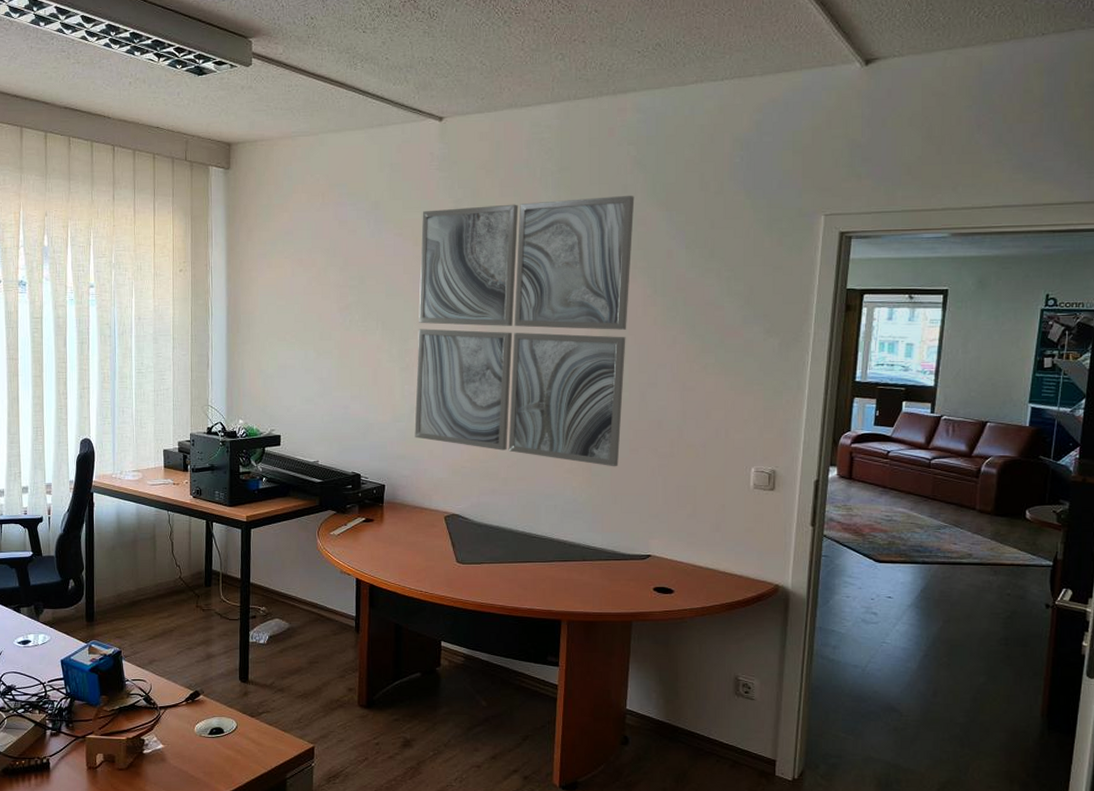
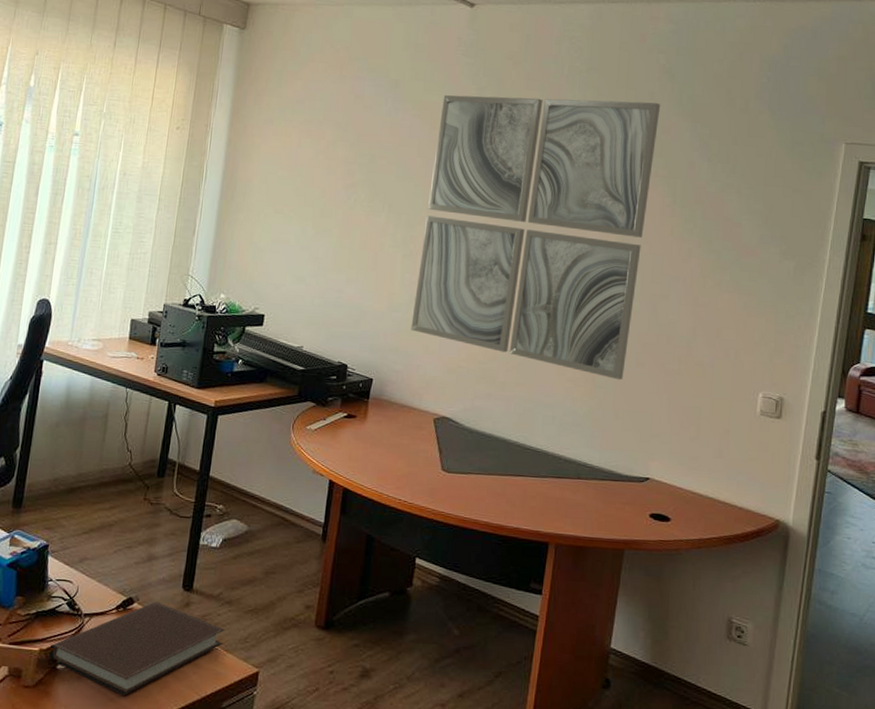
notebook: none [134,693,281,772] -> present [48,601,225,695]

